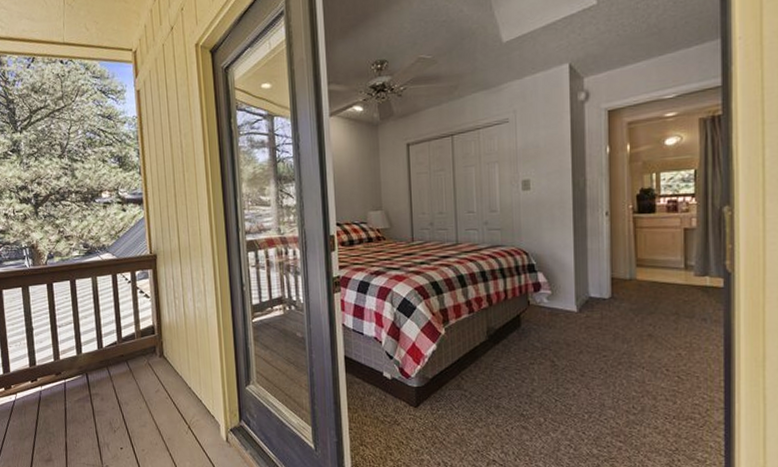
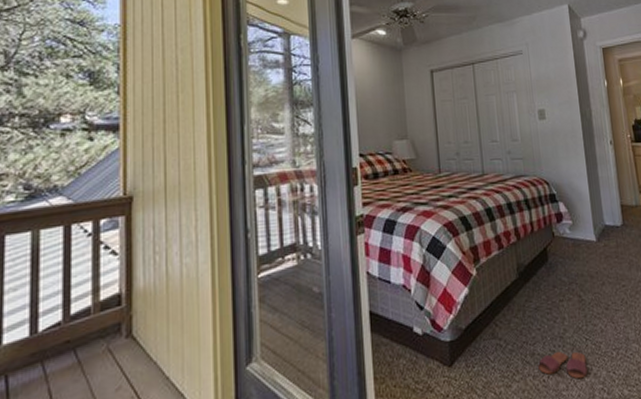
slippers: none [502,407,554,434] -> present [538,351,588,380]

